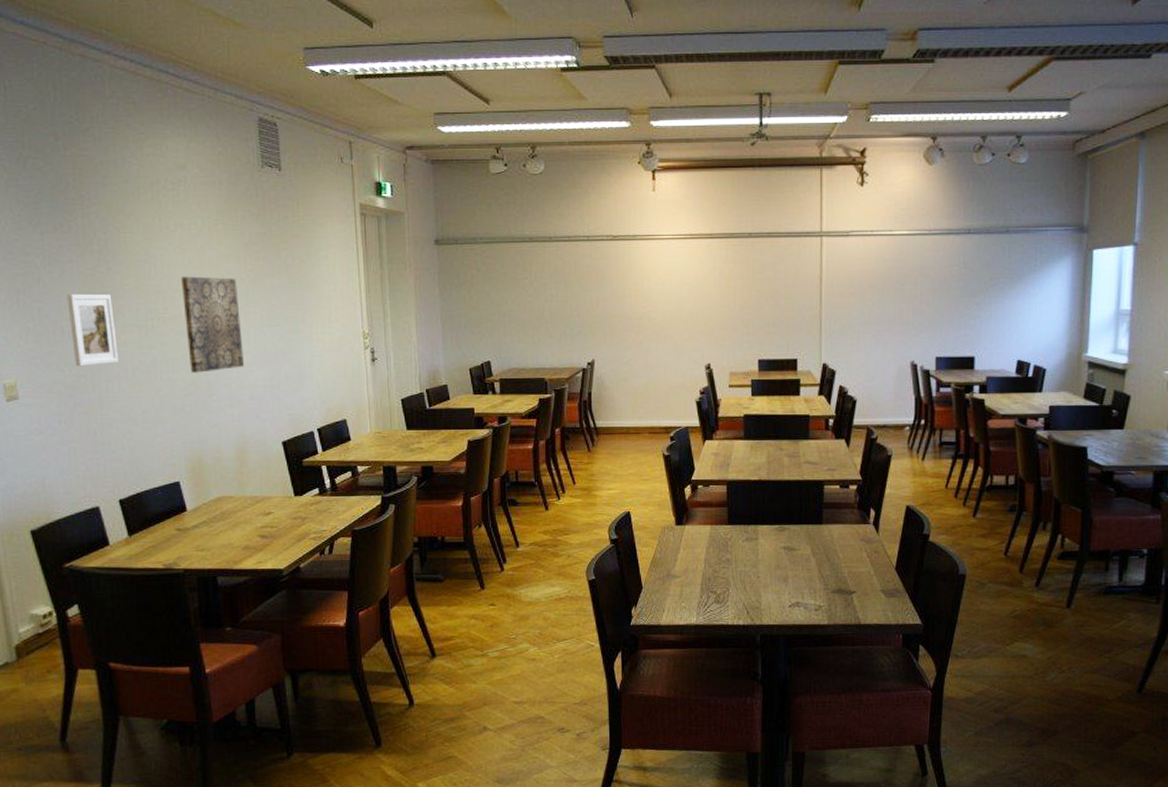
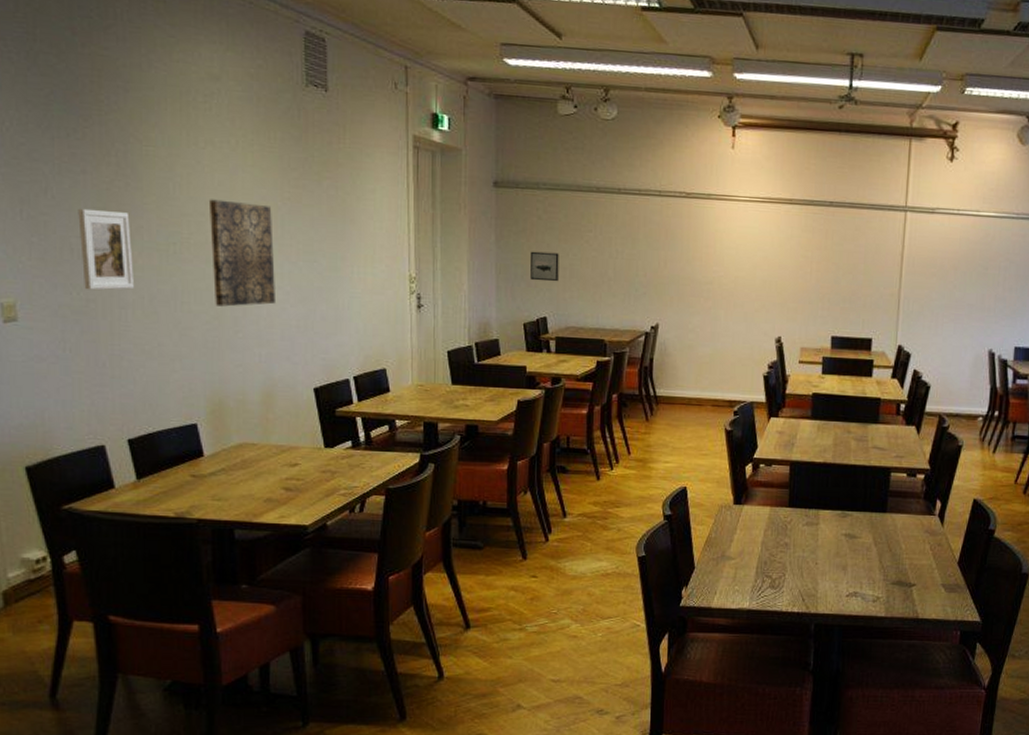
wall art: none [471,301,499,328] -> present [530,251,559,282]

